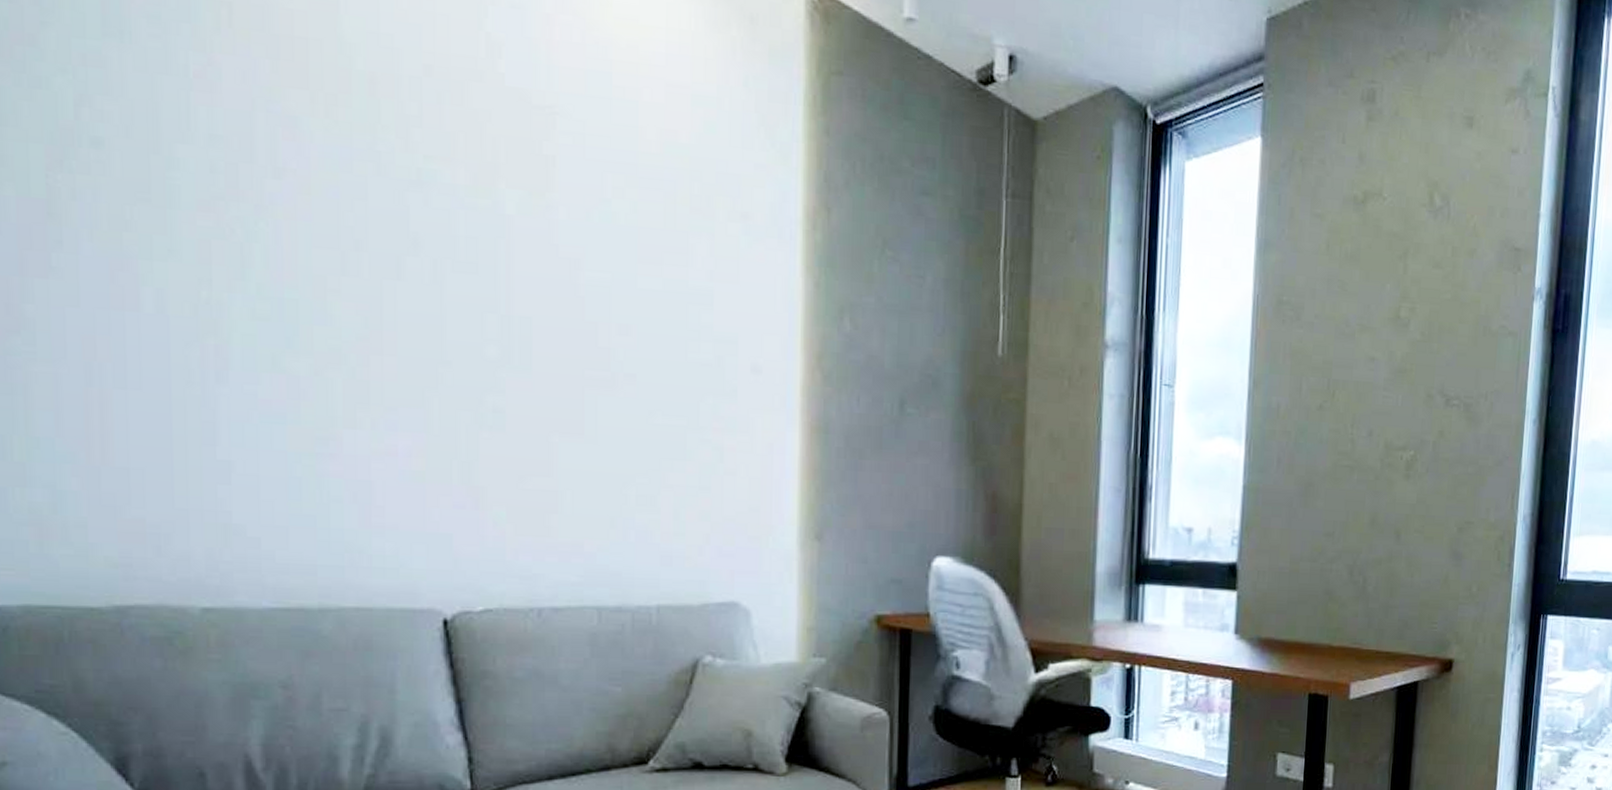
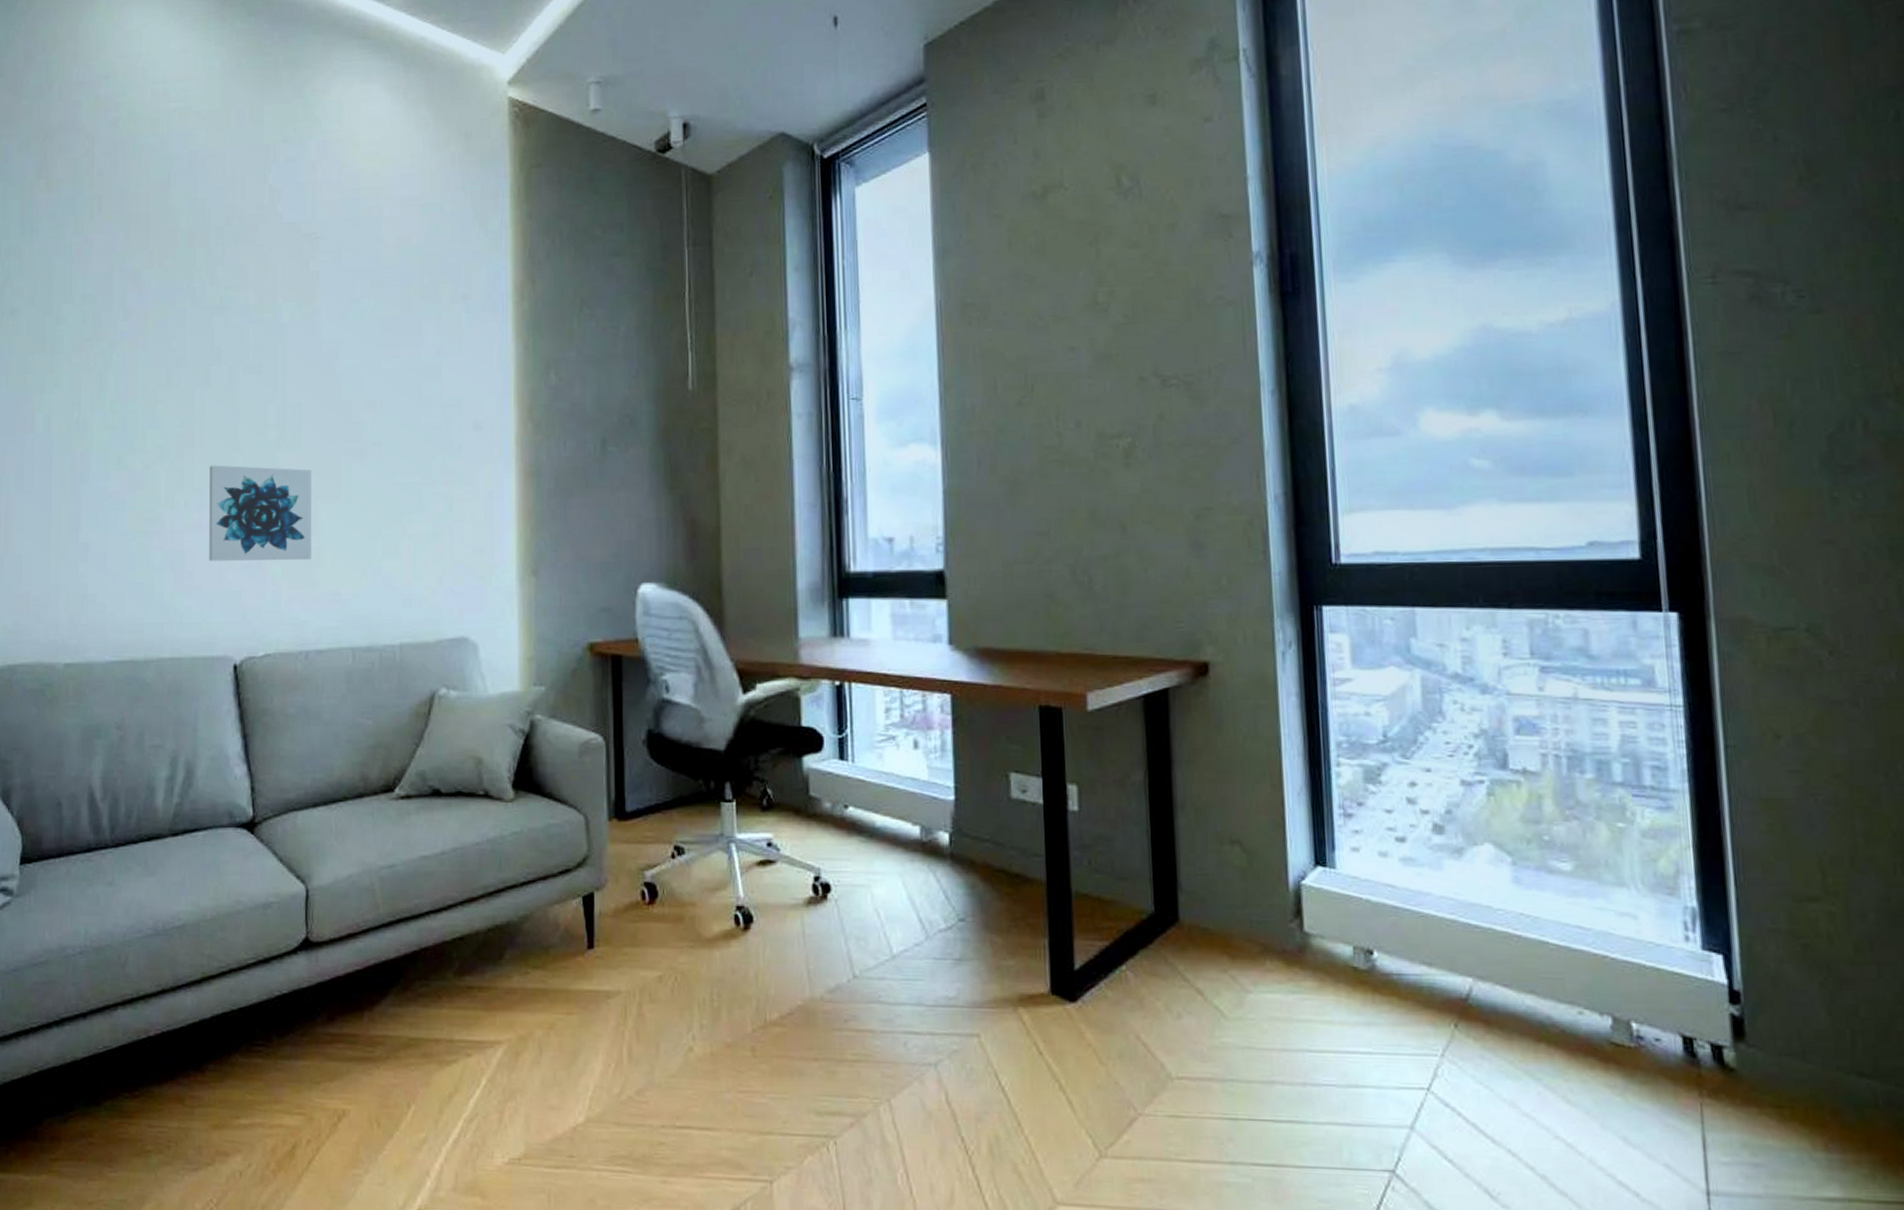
wall art: none [406,380,545,505] -> present [209,465,311,561]

